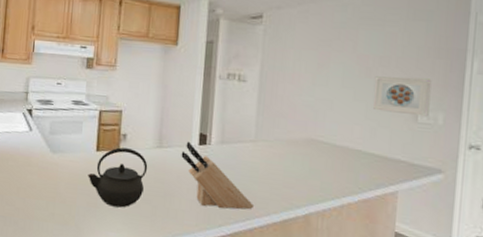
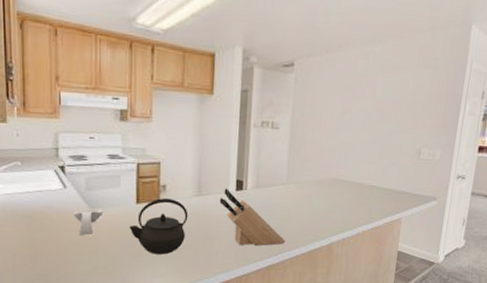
spoon rest: none [35,152,65,180] -> present [72,208,104,236]
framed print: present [373,76,432,117] -> none [386,119,433,154]

